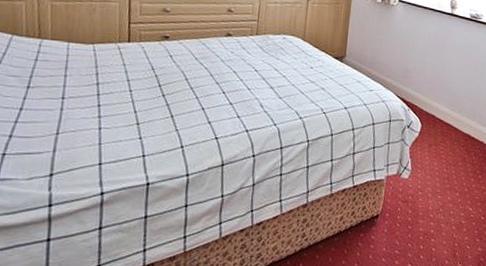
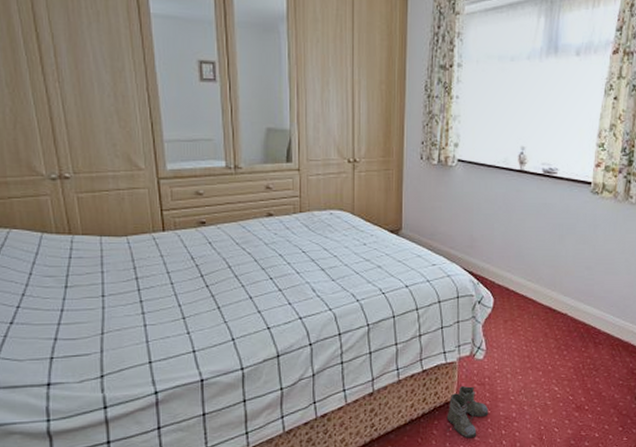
boots: none [370,201,410,252] -> present [446,385,489,439]

